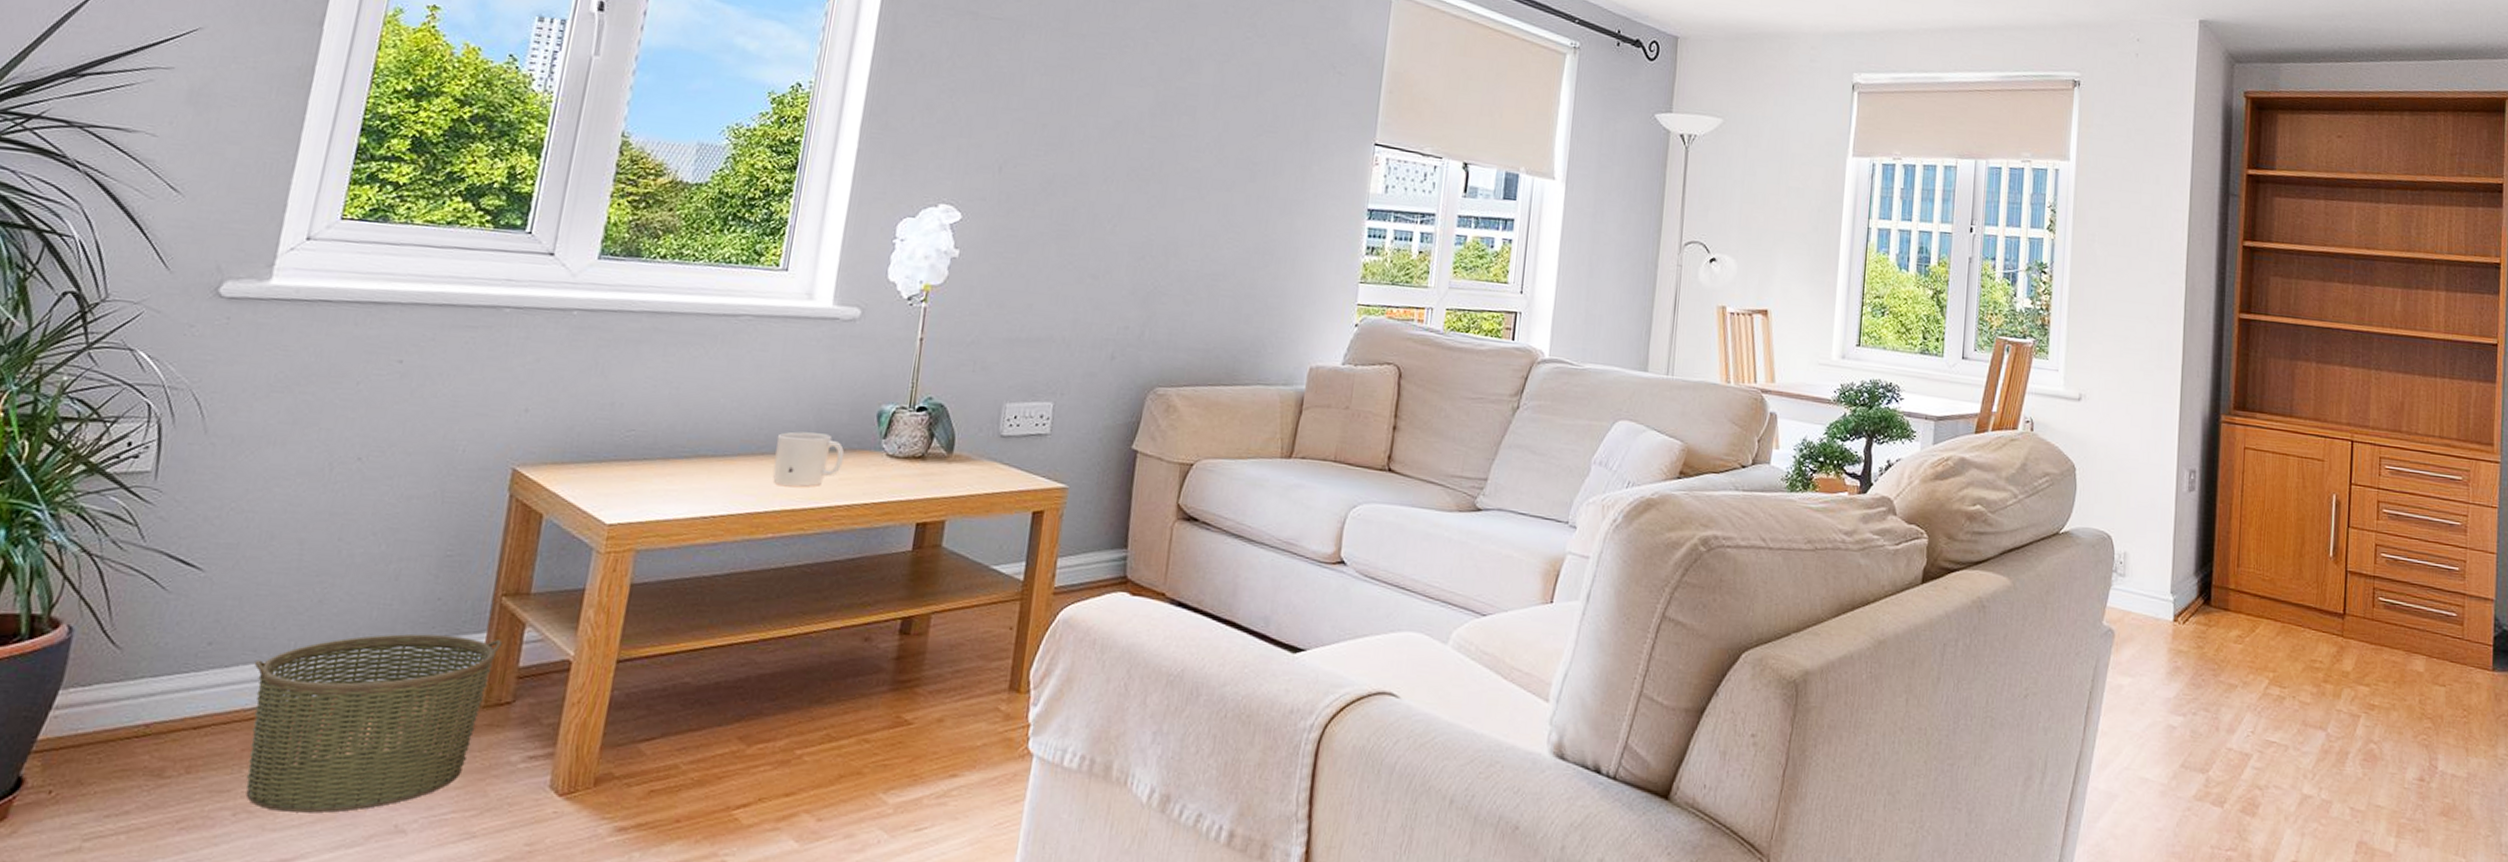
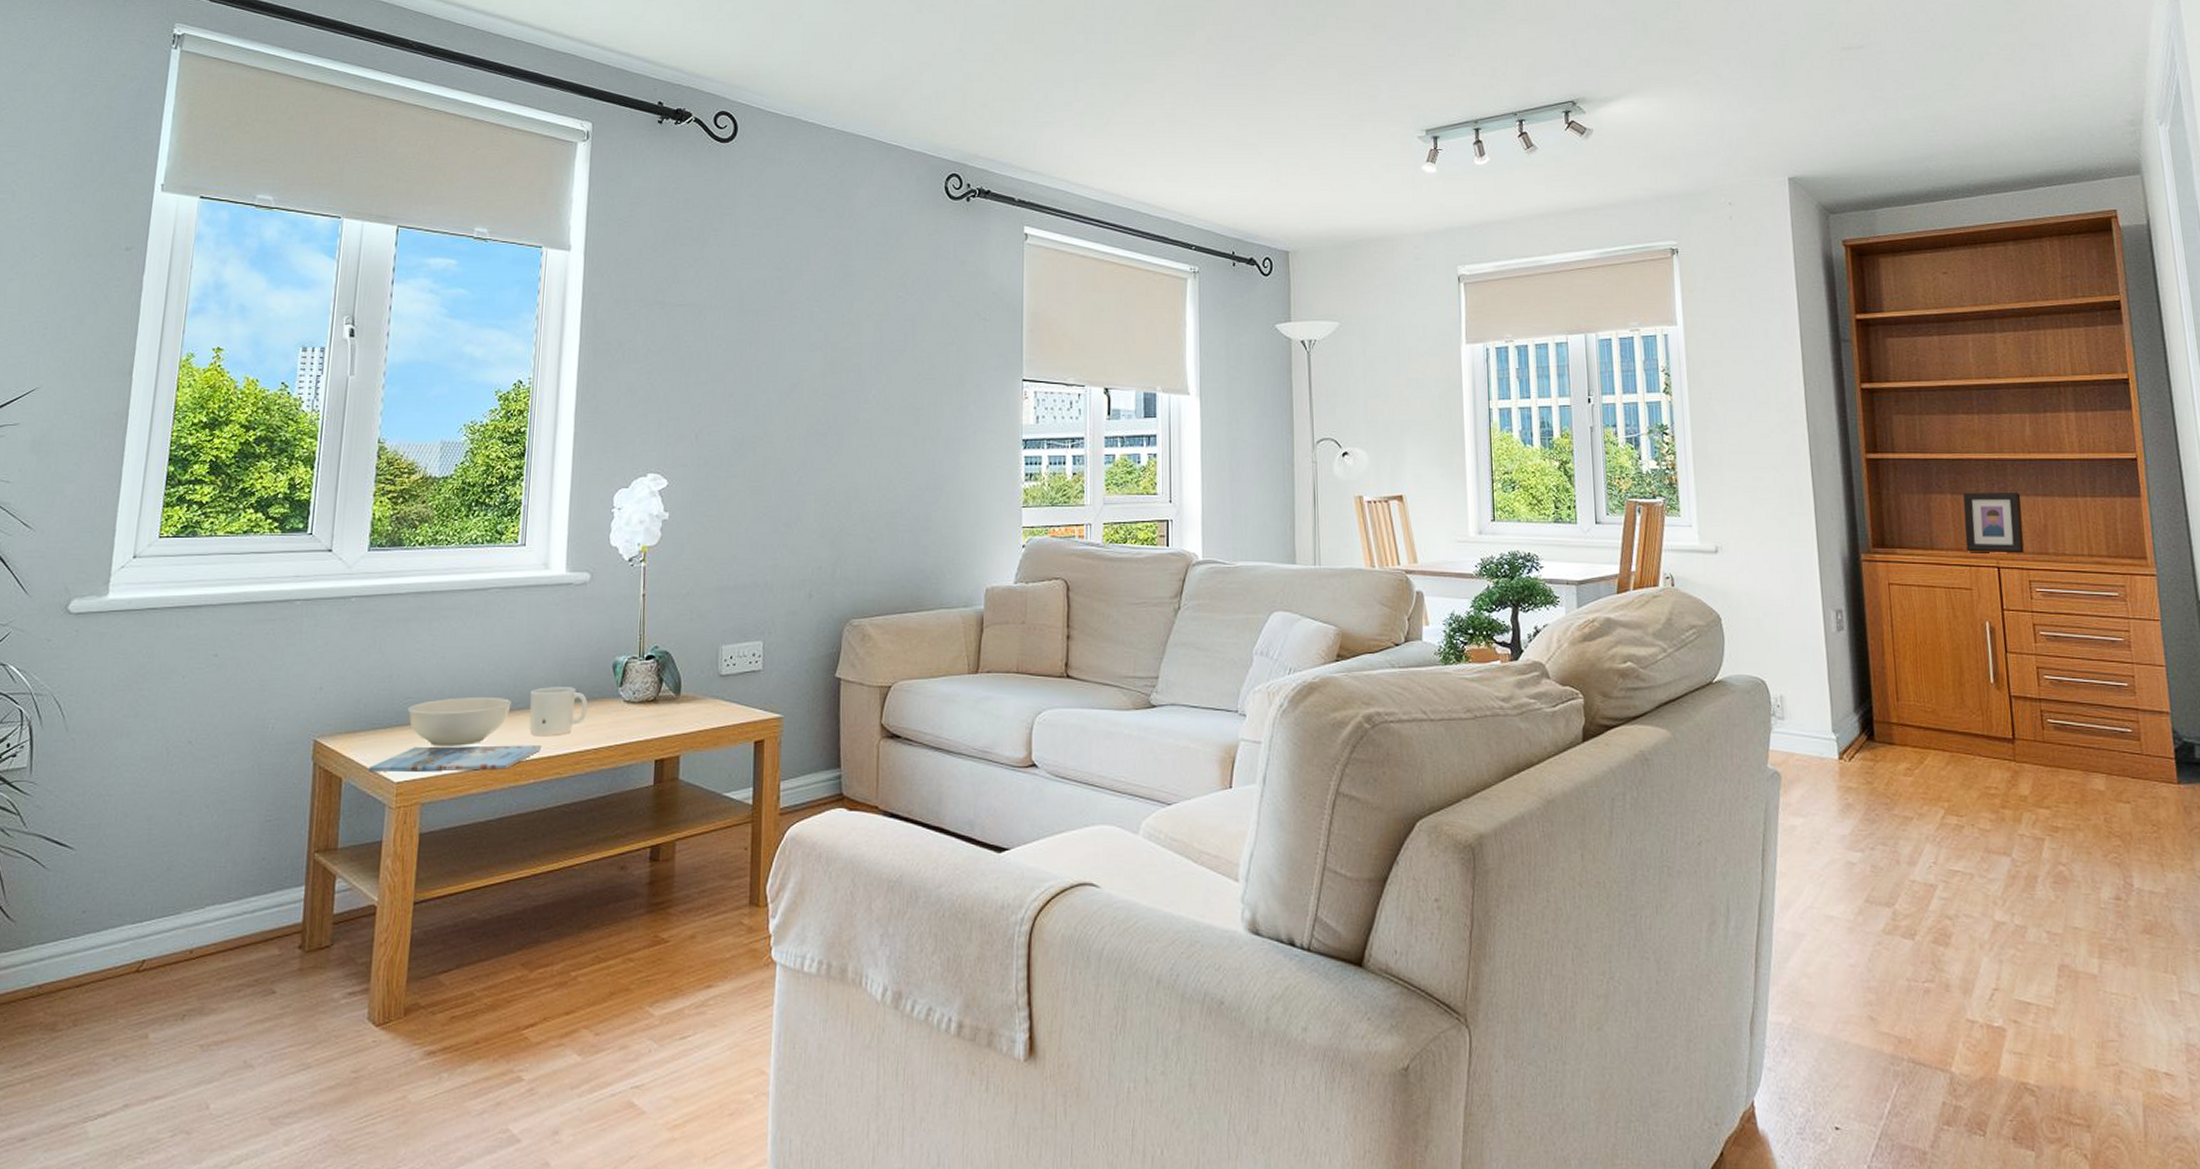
basket: present [245,633,503,813] -> none [120,891,318,1054]
magazine: none [576,486,786,520] -> present [369,745,543,772]
bowl: none [629,434,756,490] -> present [407,697,513,746]
picture frame: none [2324,362,2383,429] -> present [1963,492,2024,554]

